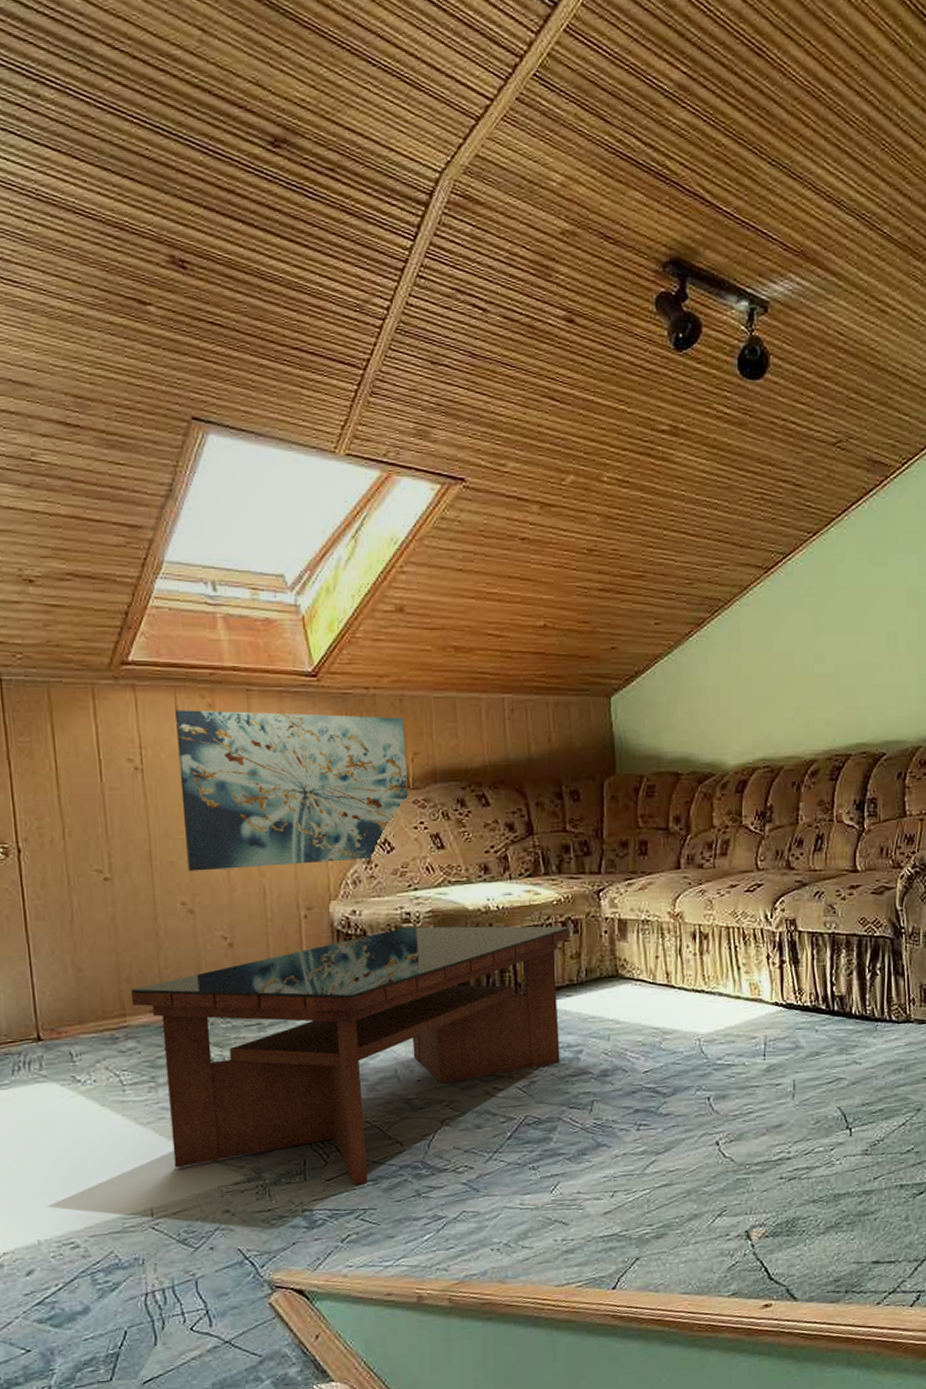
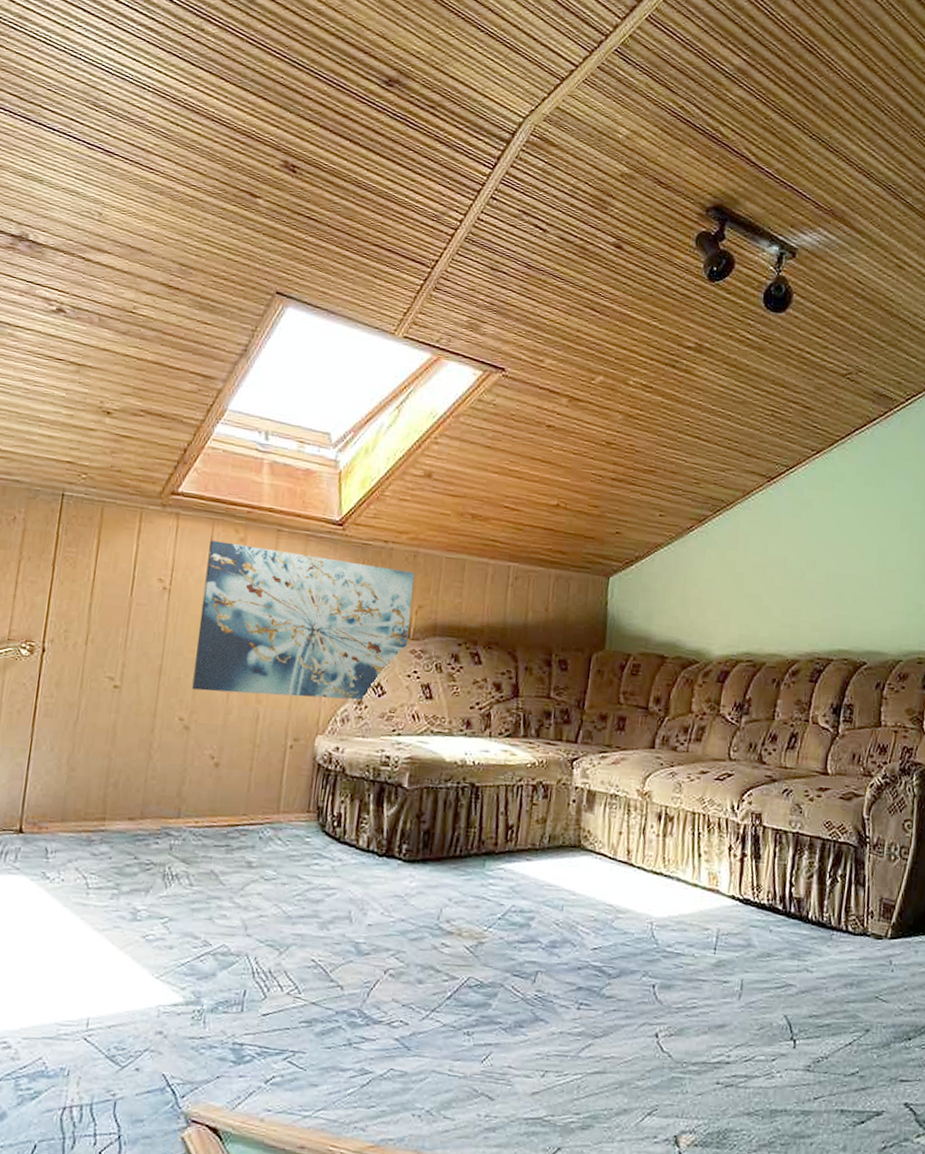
coffee table: present [130,926,570,1185] -> none [113,770,540,1025]

